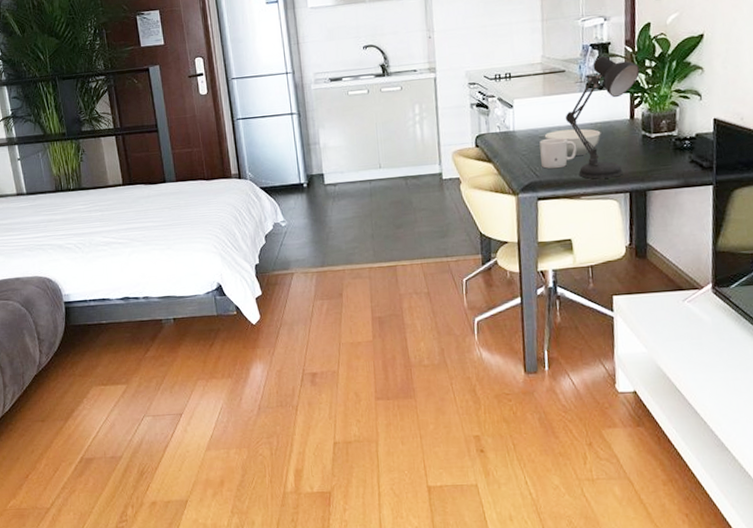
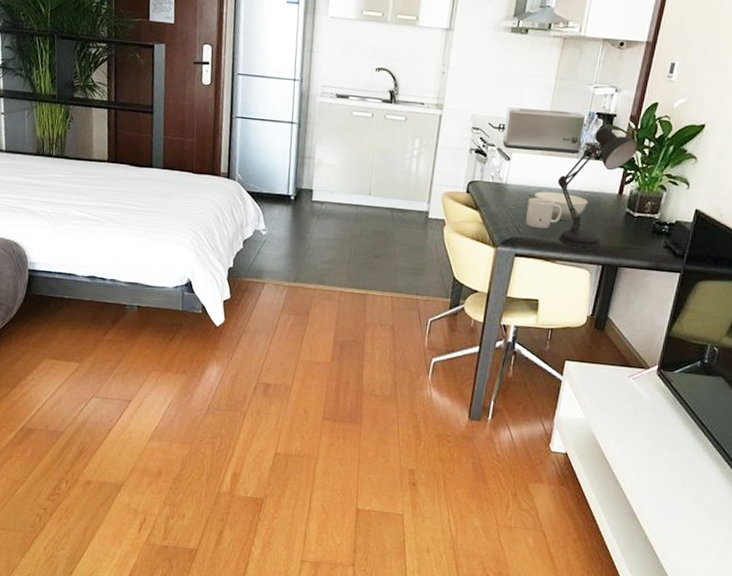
toaster: none [499,47,582,97] -> present [503,107,586,154]

